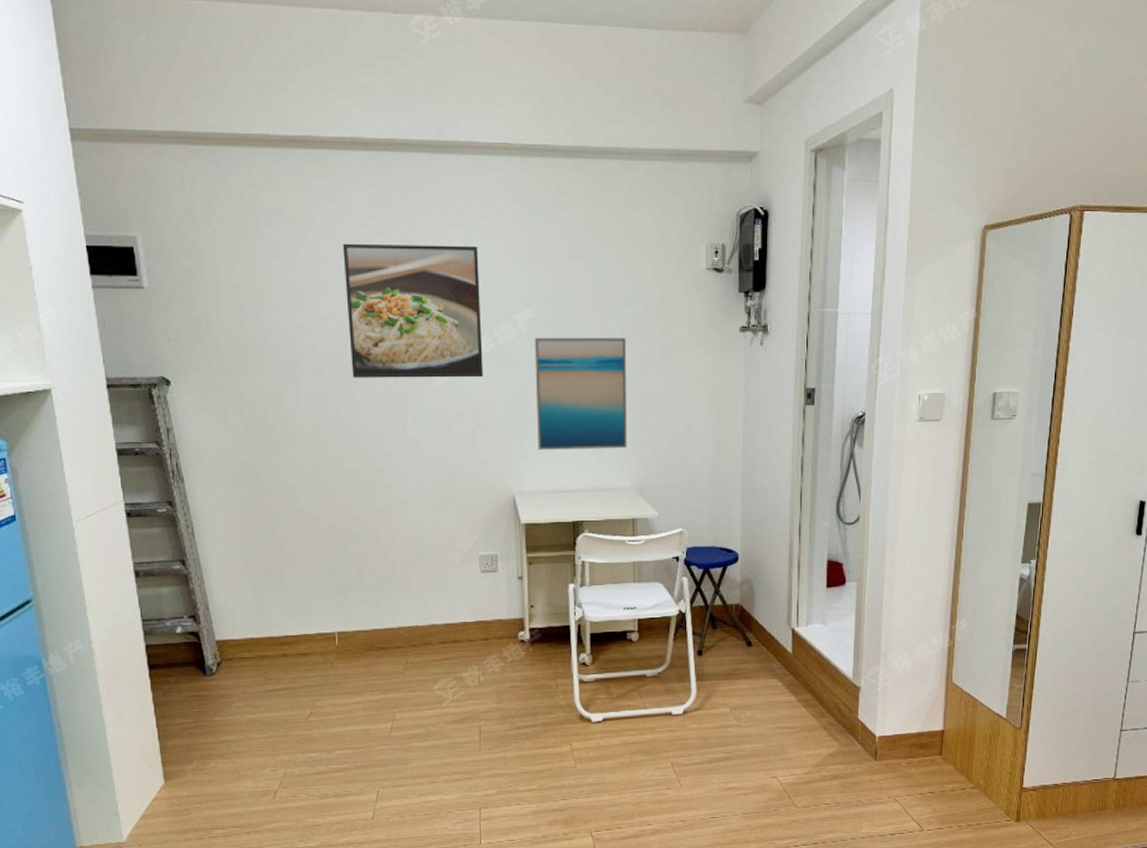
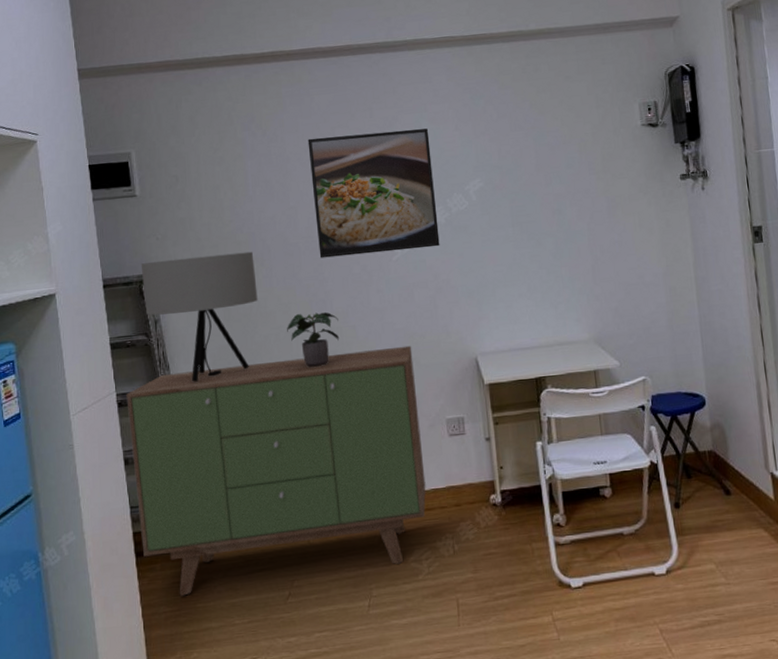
sideboard: none [135,478,455,709] -> present [126,345,426,596]
table lamp: none [150,363,283,497] -> present [140,251,258,382]
potted plant: none [314,435,371,492] -> present [287,311,340,367]
wall art: present [534,337,627,450] -> none [485,196,582,310]

